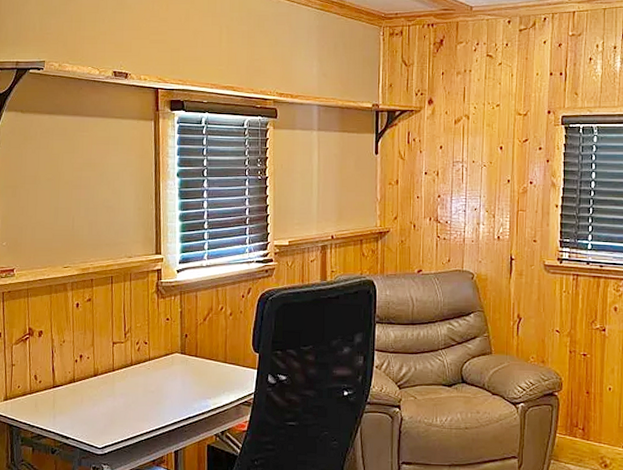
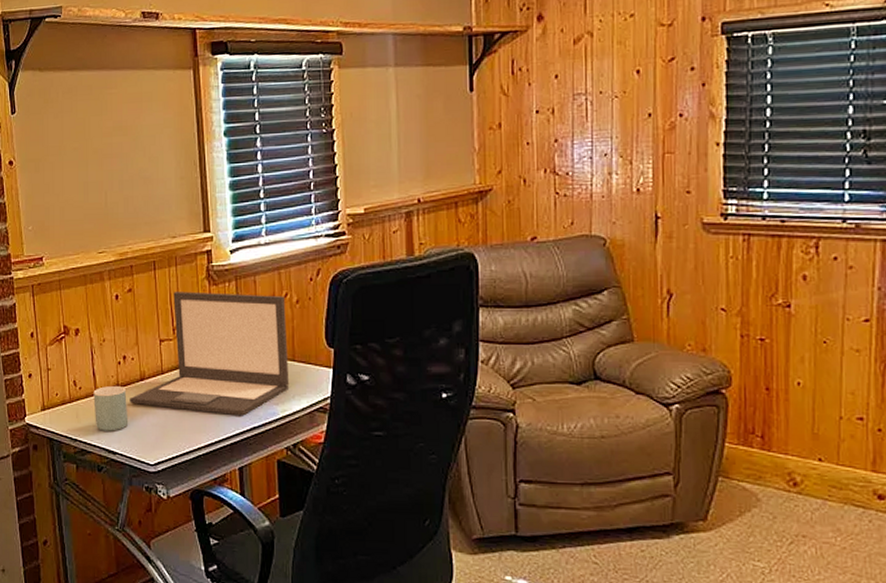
mug: none [51,381,82,419] -> present [93,386,129,431]
laptop: none [83,302,221,408] -> present [130,291,290,416]

